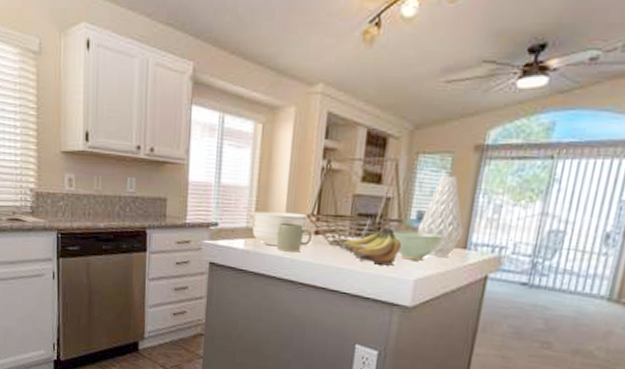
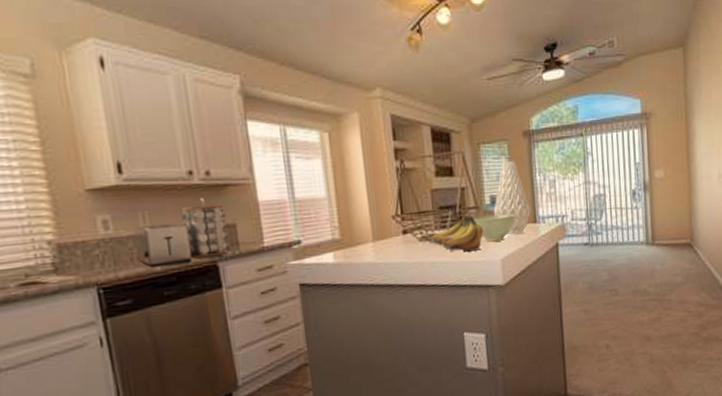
toaster: none [88,188,129,225] -> present [134,223,193,268]
spice rack: none [125,170,160,225] -> present [181,196,230,259]
bowl: present [251,211,307,247] -> none [336,216,394,254]
mug: present [276,222,313,252] -> none [365,226,402,257]

